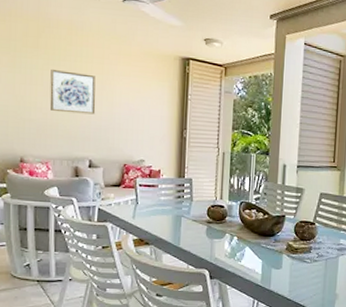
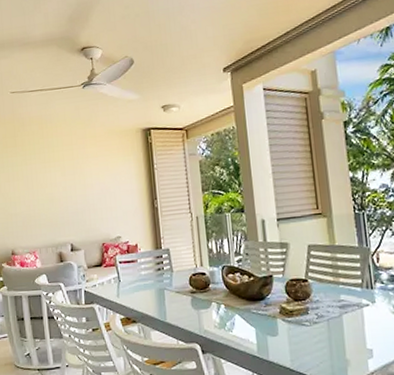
wall art: present [49,68,96,115] -> none [28,162,71,203]

